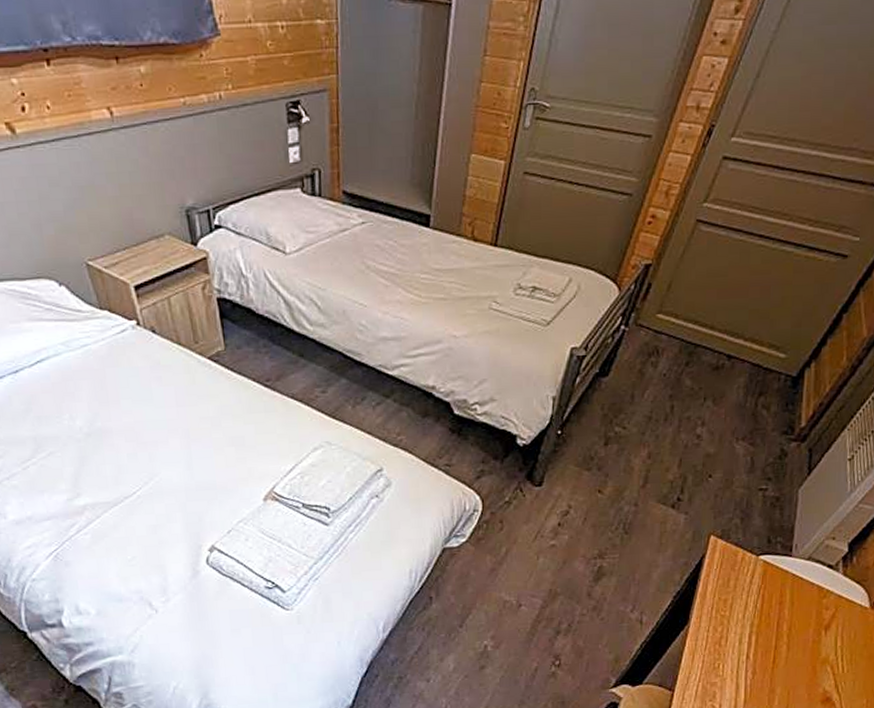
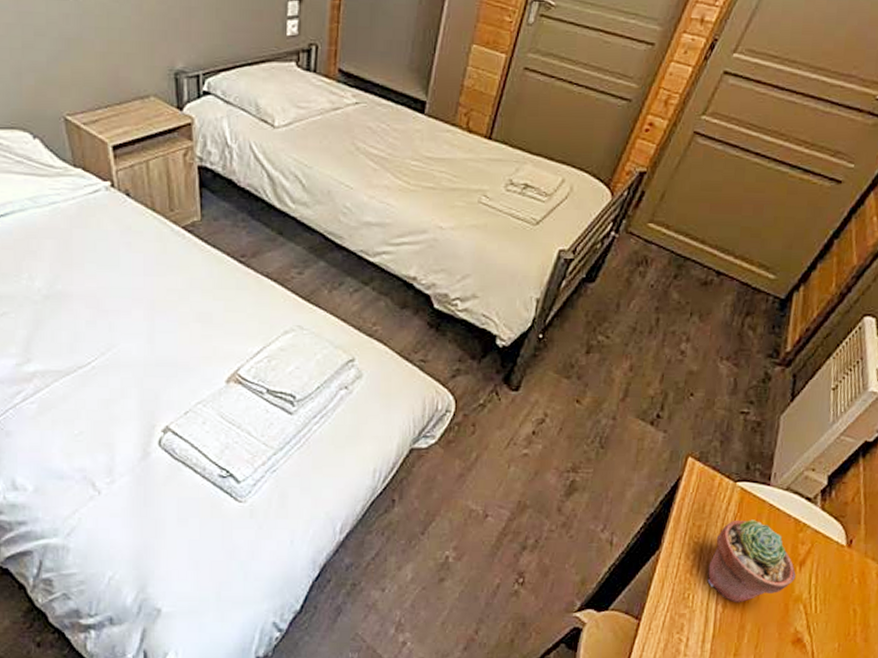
potted succulent: none [736,590,822,669] -> present [707,519,796,603]

